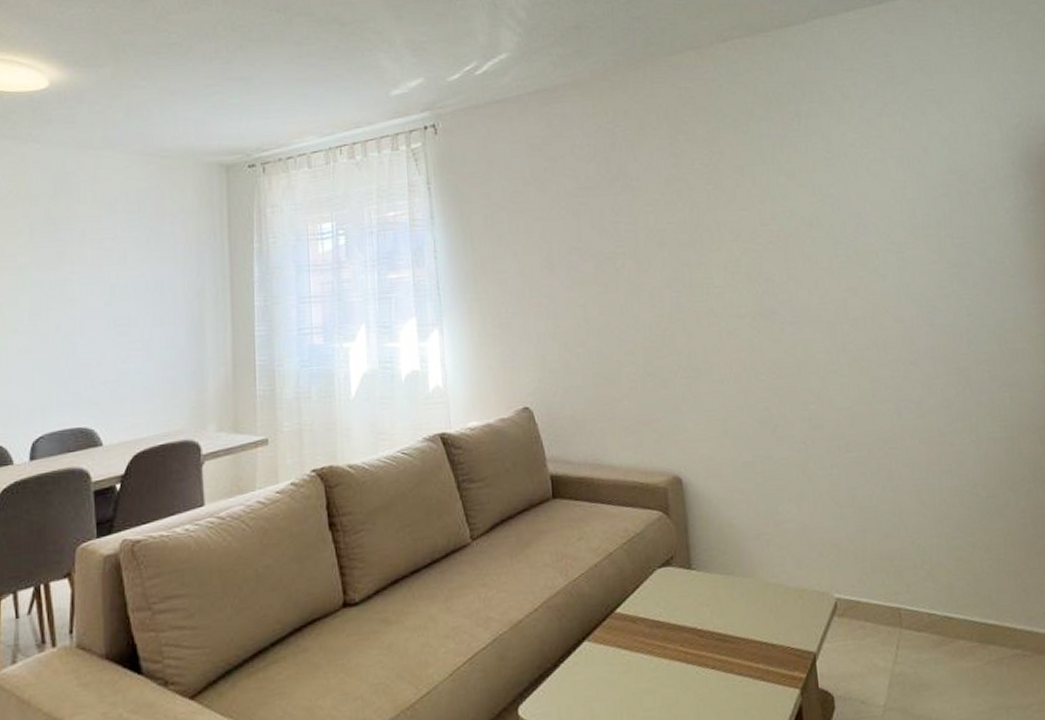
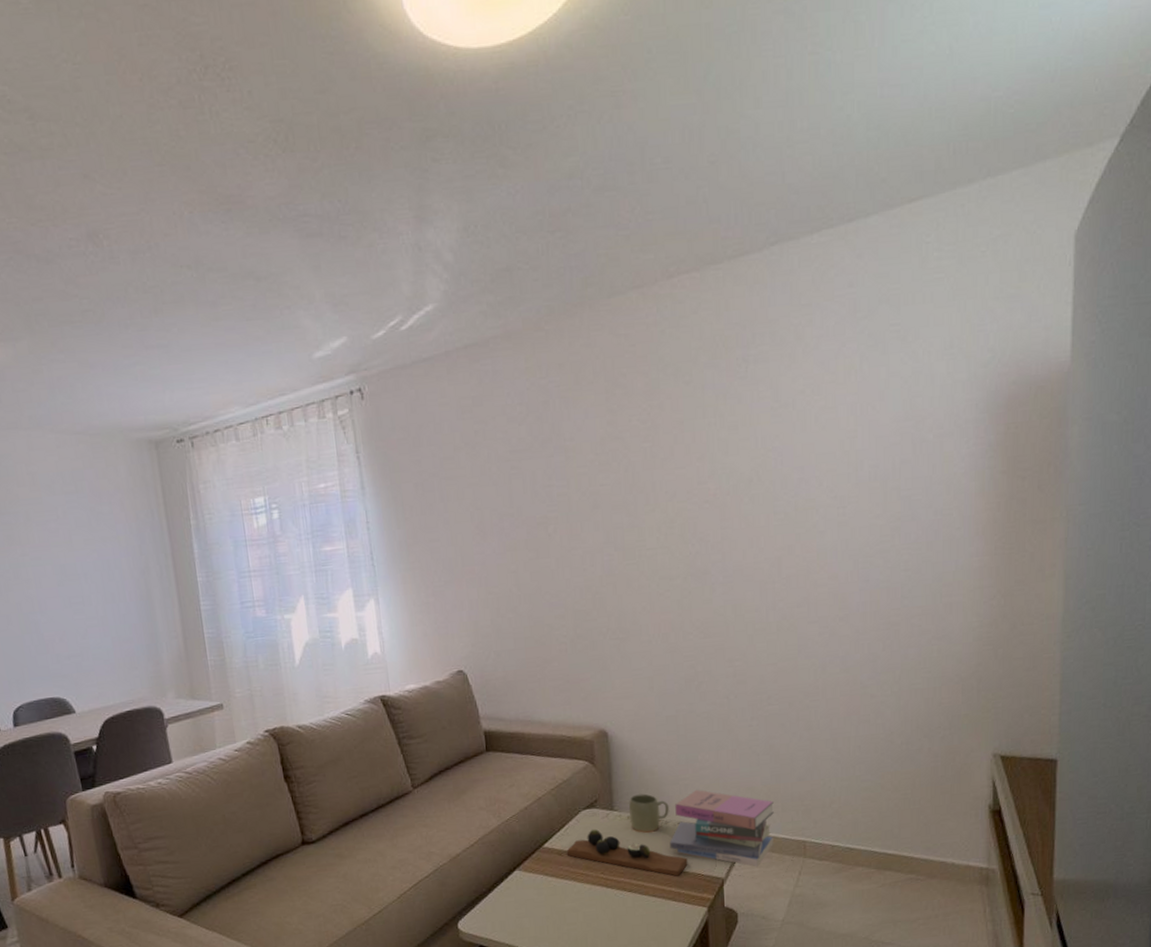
decorative tray: none [642,591,775,650] -> present [567,828,688,877]
mug: none [707,550,752,596] -> present [628,793,669,833]
books: none [753,545,866,639] -> present [669,789,774,867]

